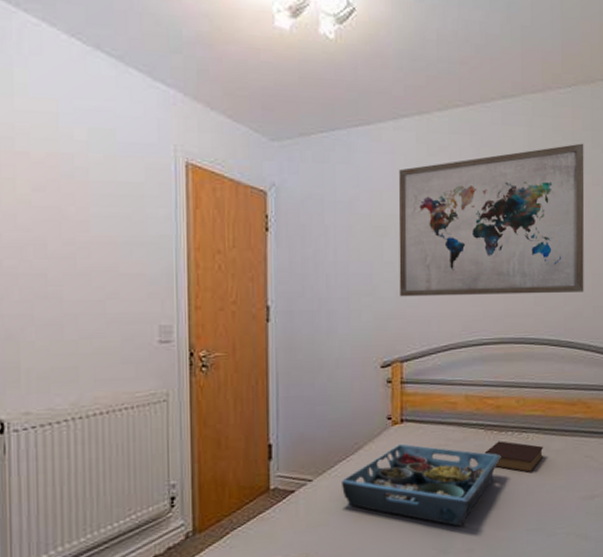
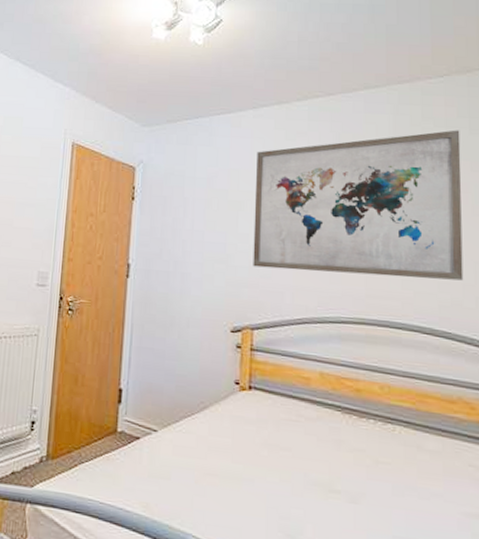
serving tray: present [341,443,501,527] -> none [184,410,361,514]
book: present [484,441,544,473] -> none [341,427,415,471]

